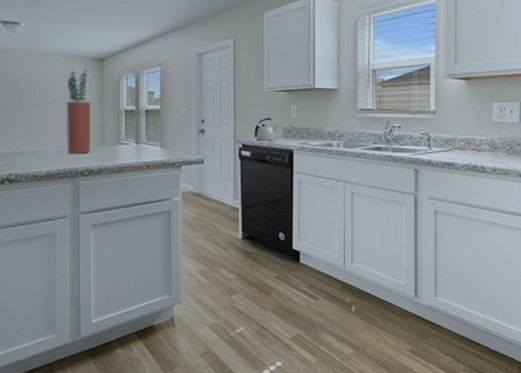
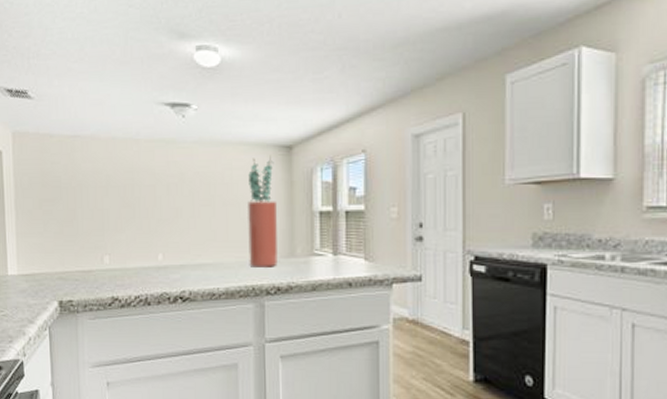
kettle: present [254,117,280,142] -> none [491,220,528,253]

